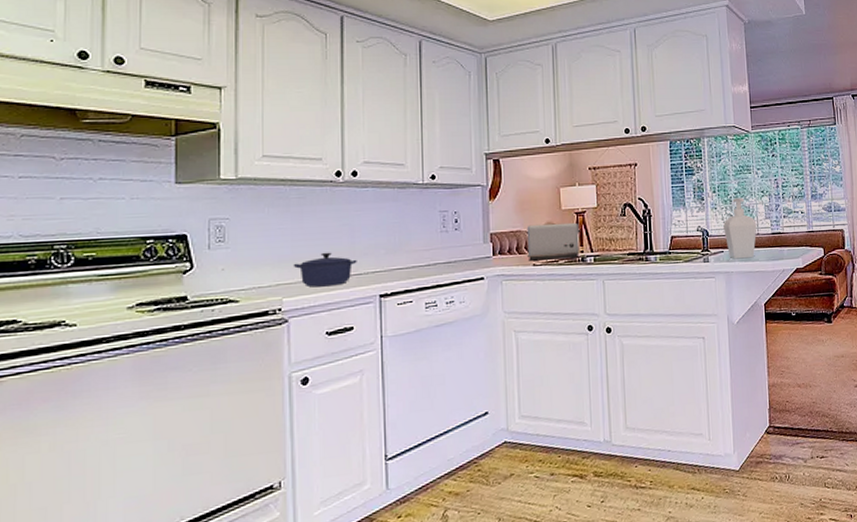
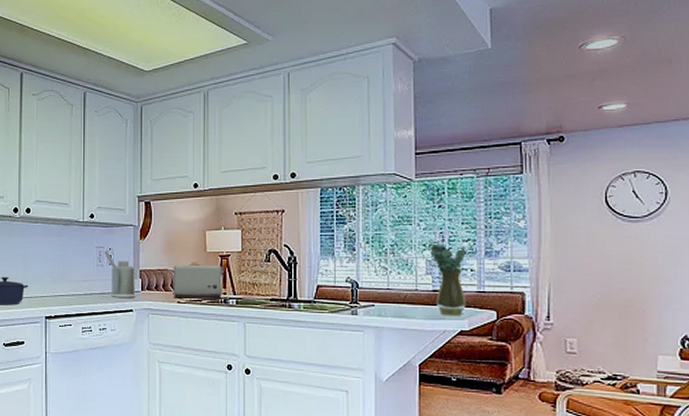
soap dispenser: none [449,214,486,267] -> present [104,251,135,299]
soap bottle: present [723,197,757,260] -> none [376,250,416,315]
vase: none [766,186,800,256] -> present [429,239,466,316]

